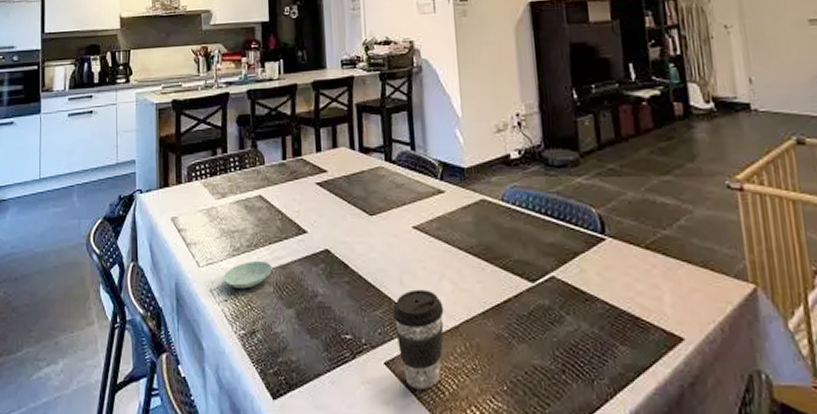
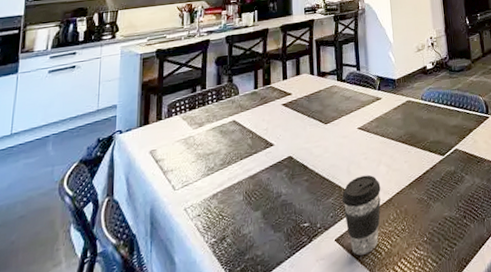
saucer: present [223,262,272,289] -> none [197,175,243,203]

